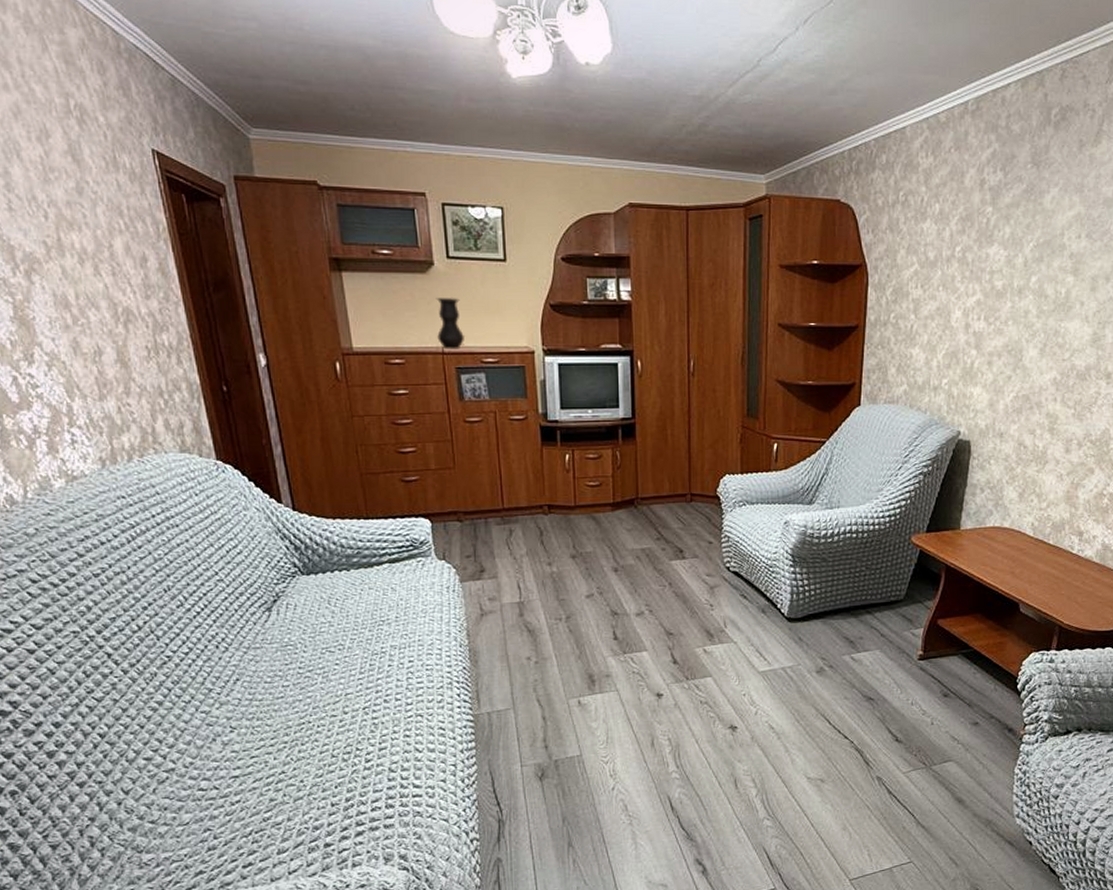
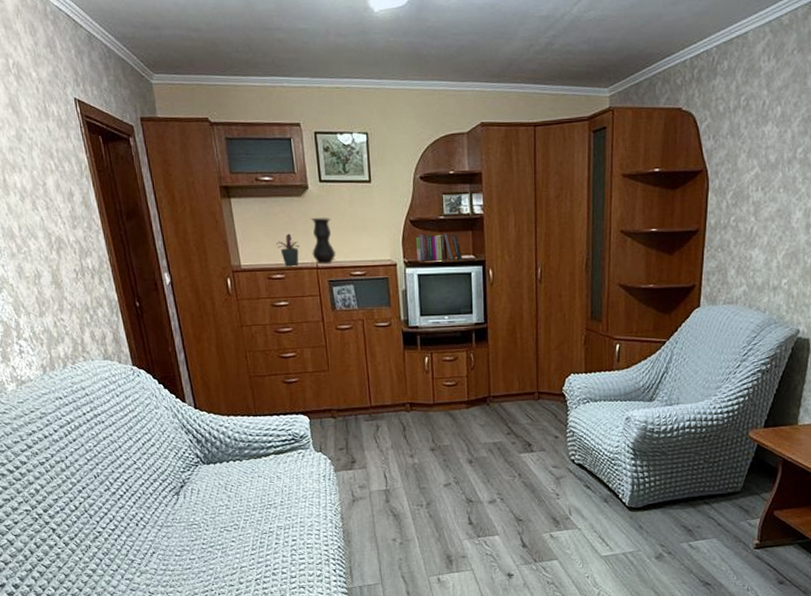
potted plant: none [395,313,423,351] -> present [276,233,300,267]
books: none [557,320,608,349] -> present [416,233,462,261]

